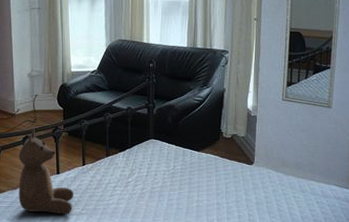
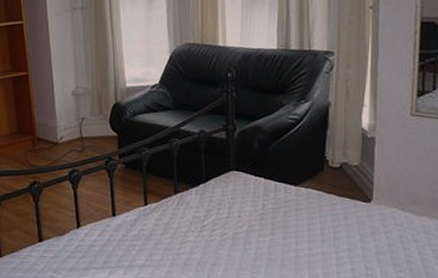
teddy bear: present [18,128,74,215] -> none [64,160,135,267]

